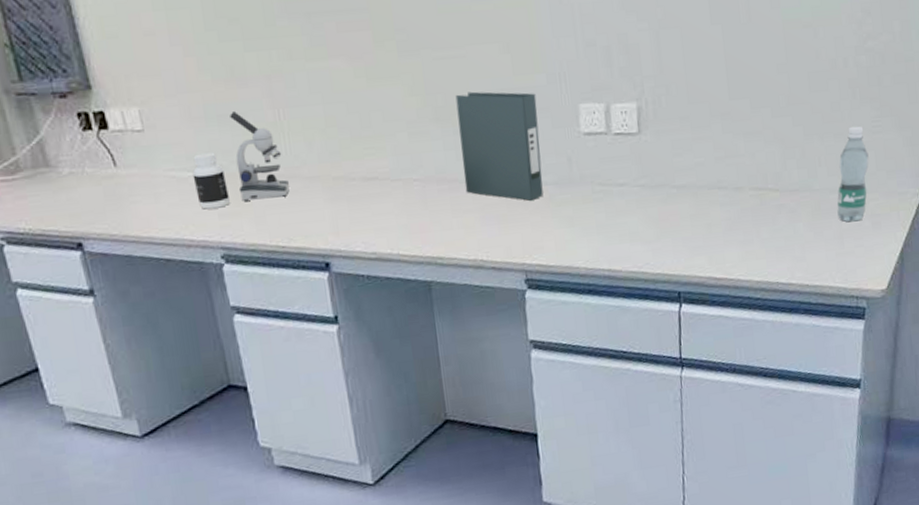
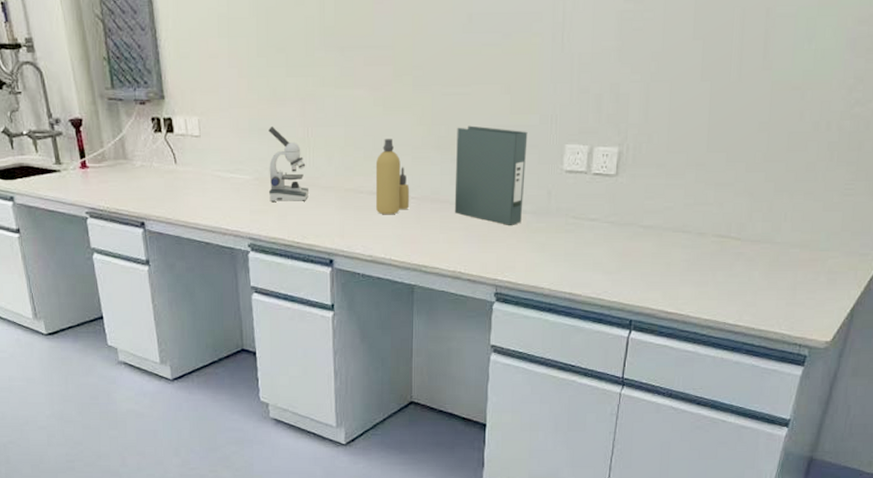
medicine bottle: present [192,152,230,210] -> none [234,159,260,205]
bottle: none [365,114,413,203] -> present [375,139,410,214]
bottle: present [837,126,869,222] -> none [794,187,836,276]

